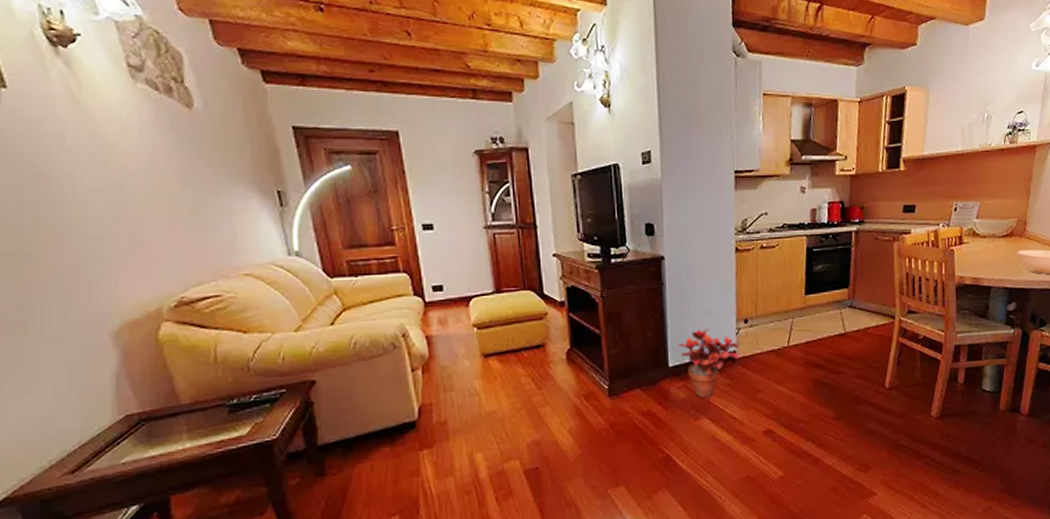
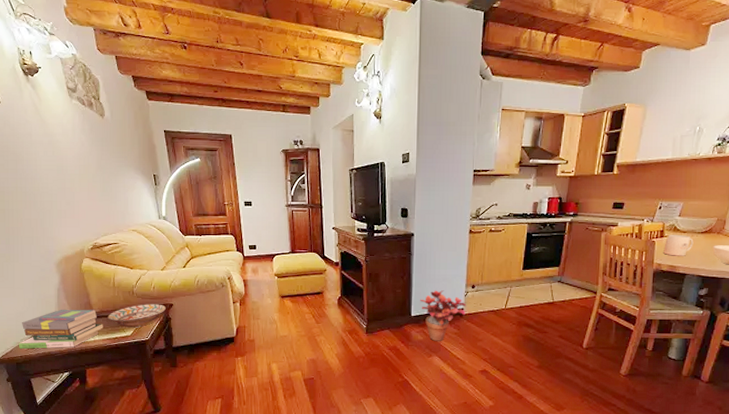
books: none [43,400,199,478] -> present [18,309,103,350]
decorative bowl: none [206,382,304,424] -> present [108,304,166,328]
mug: none [964,240,996,266] -> present [663,234,694,256]

